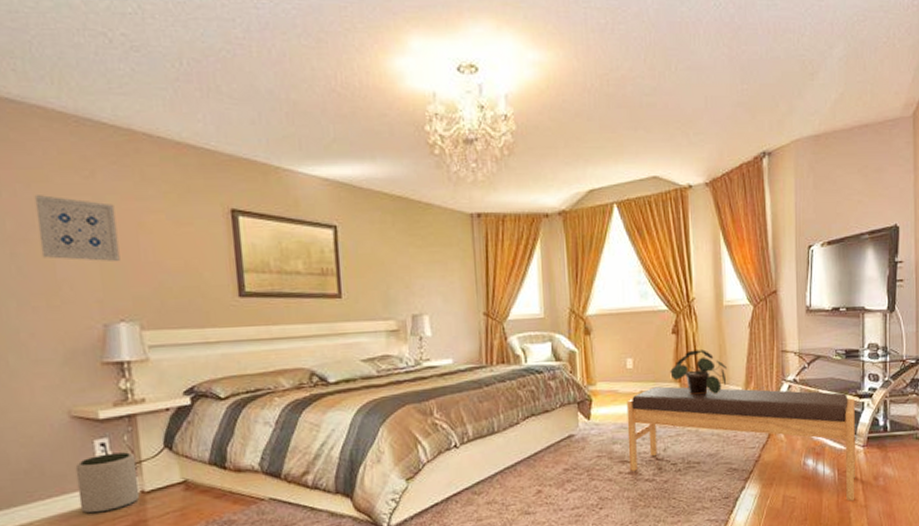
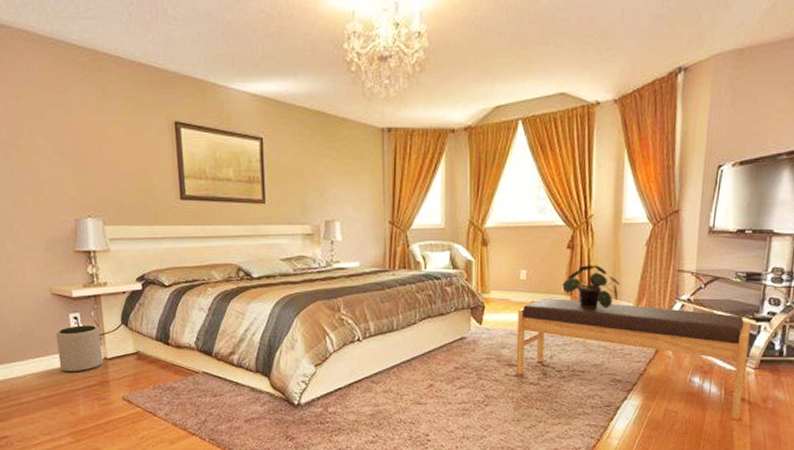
wall art: present [34,195,120,262] -> none [22,108,87,167]

